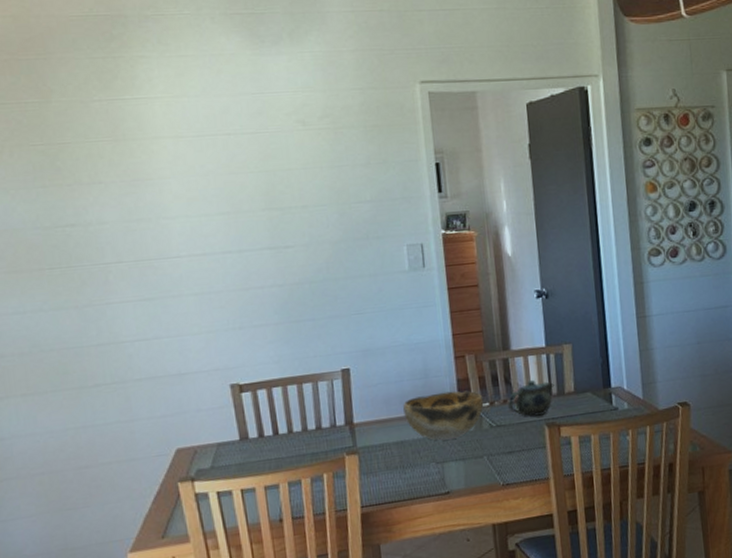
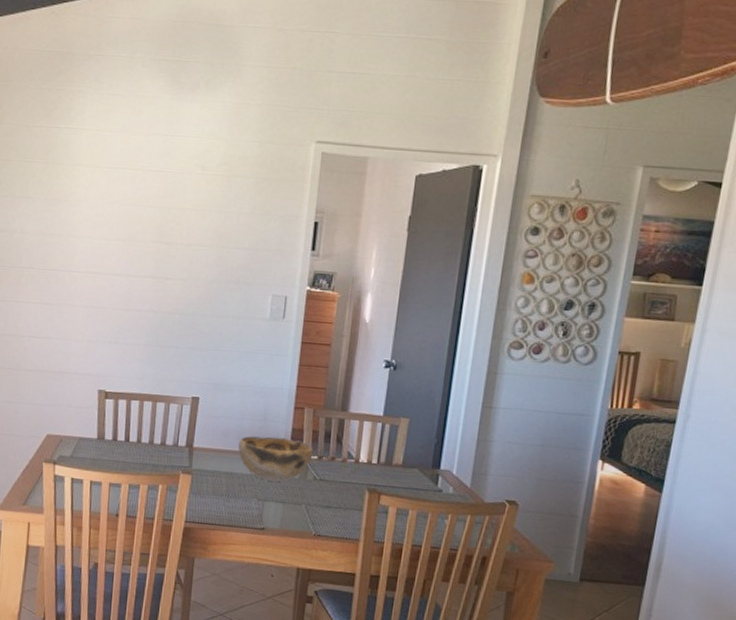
teapot: present [508,379,554,416] -> none [335,443,384,480]

